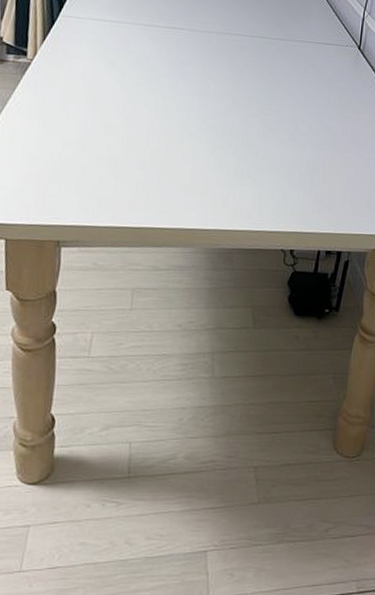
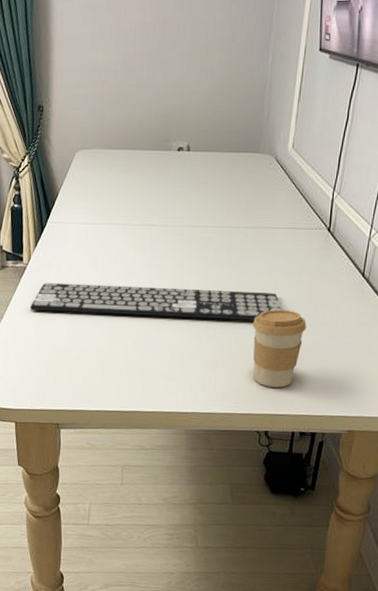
keyboard: none [32,81,312,134] -> present [29,282,282,320]
coffee cup: none [280,124,335,205] -> present [253,309,306,388]

